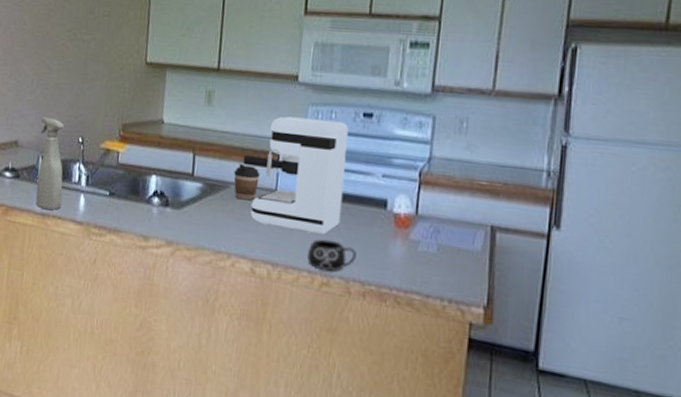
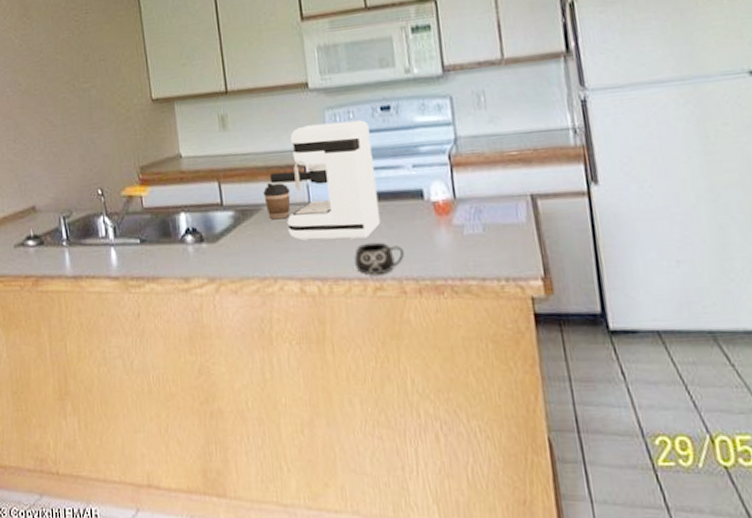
spray bottle: present [35,117,64,210] -> none [55,175,93,271]

